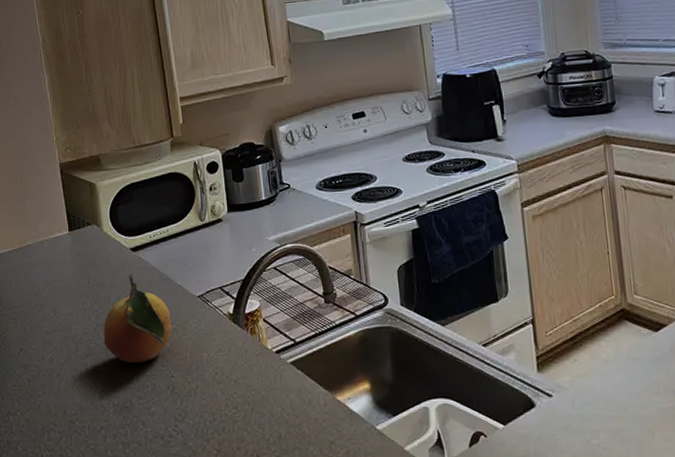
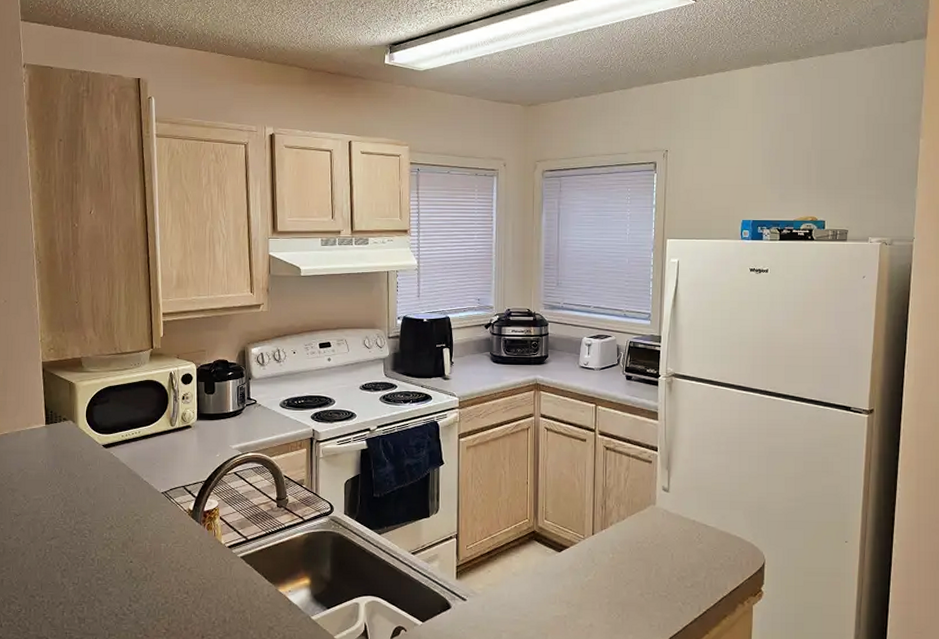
fruit: present [103,273,172,364] -> none [69,467,135,548]

